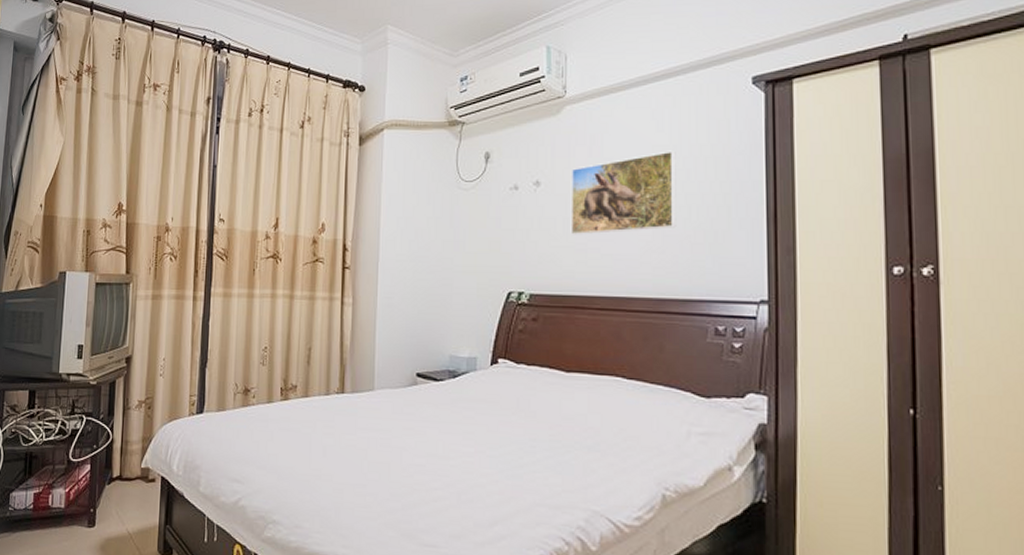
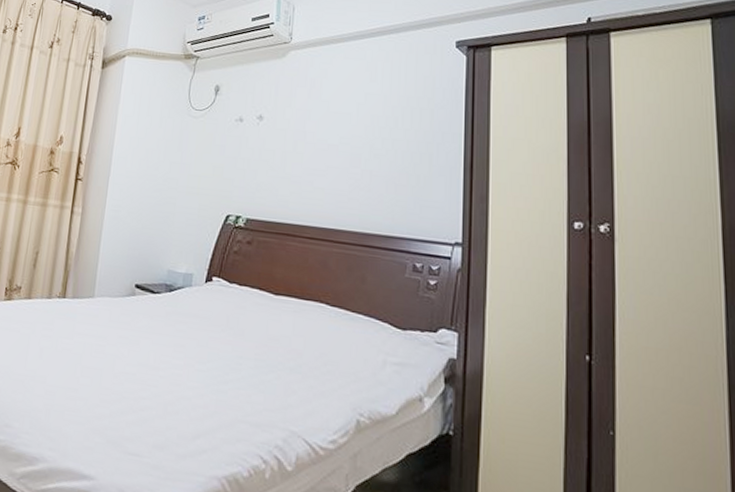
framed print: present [570,150,677,235] -> none [287,99,386,169]

